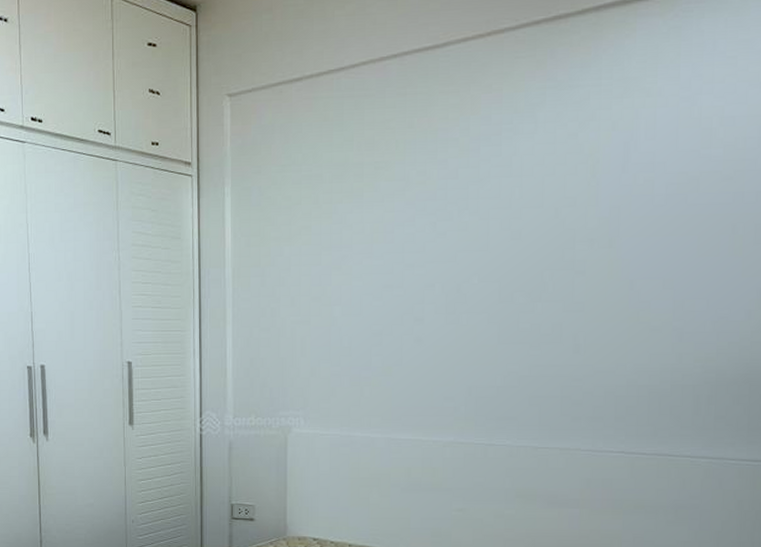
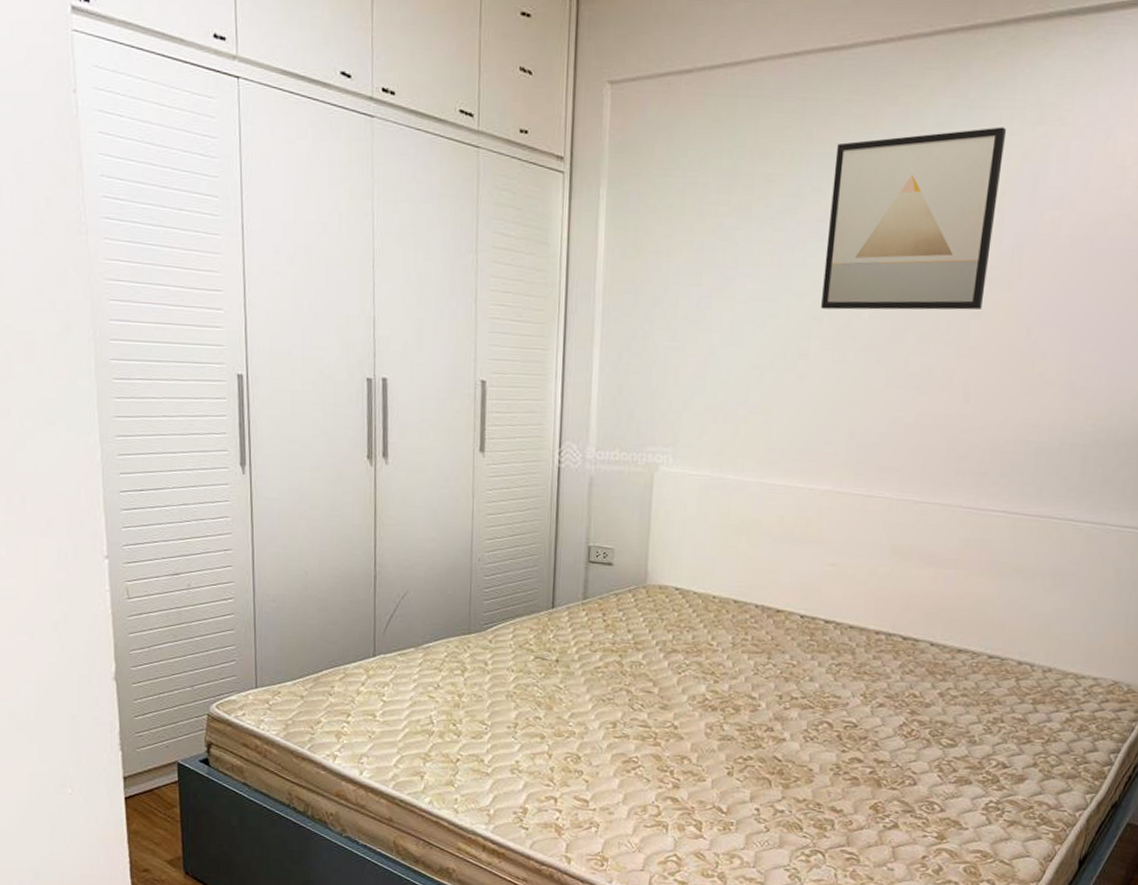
wall art: none [433,103,596,277] -> present [821,127,1007,310]

